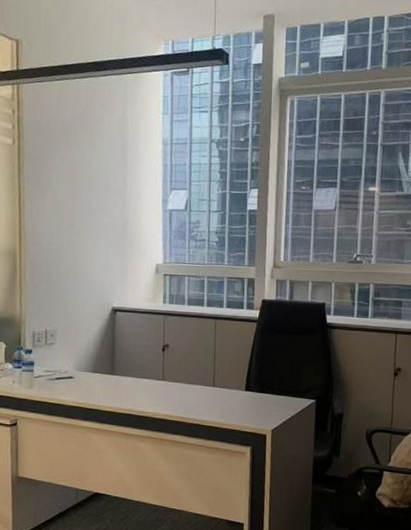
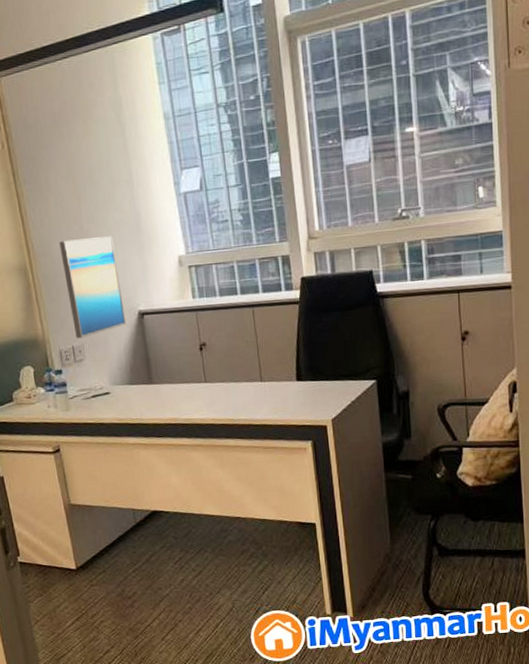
wall art: none [49,234,100,324] -> present [59,236,127,339]

